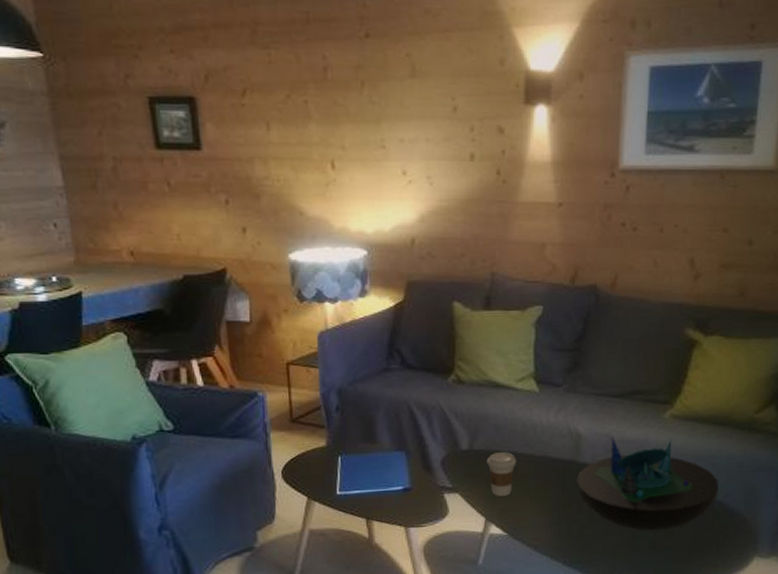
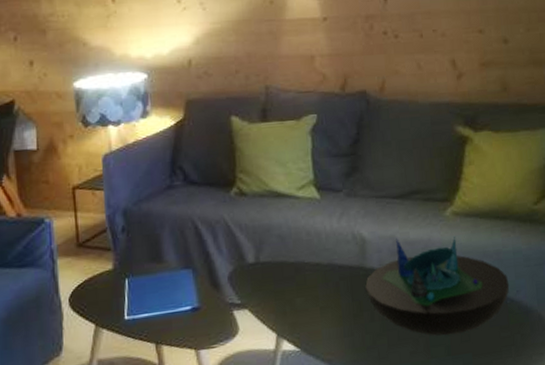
coffee cup: present [487,452,517,496] -> none [274,262,304,310]

